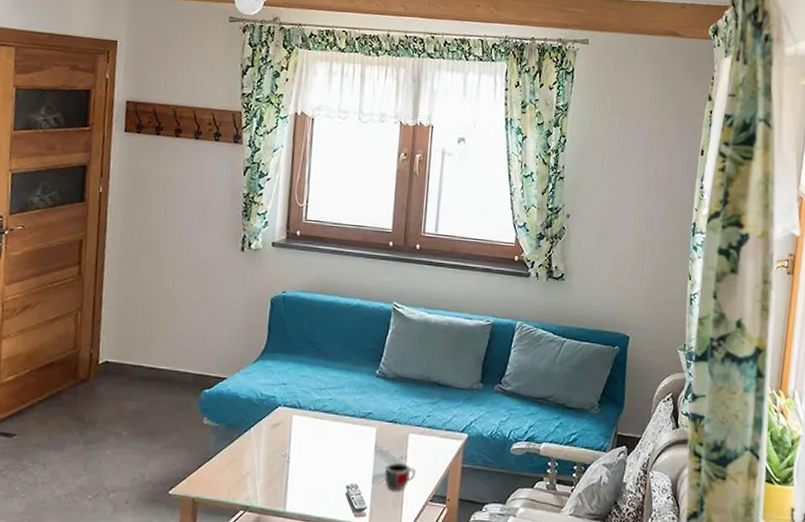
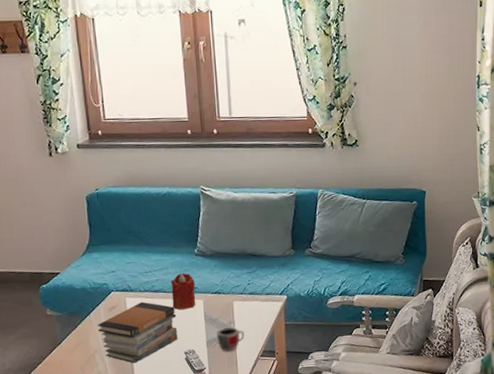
book stack: none [255,421,345,492] -> present [97,301,178,363]
candle: none [342,394,371,436] -> present [170,273,196,309]

